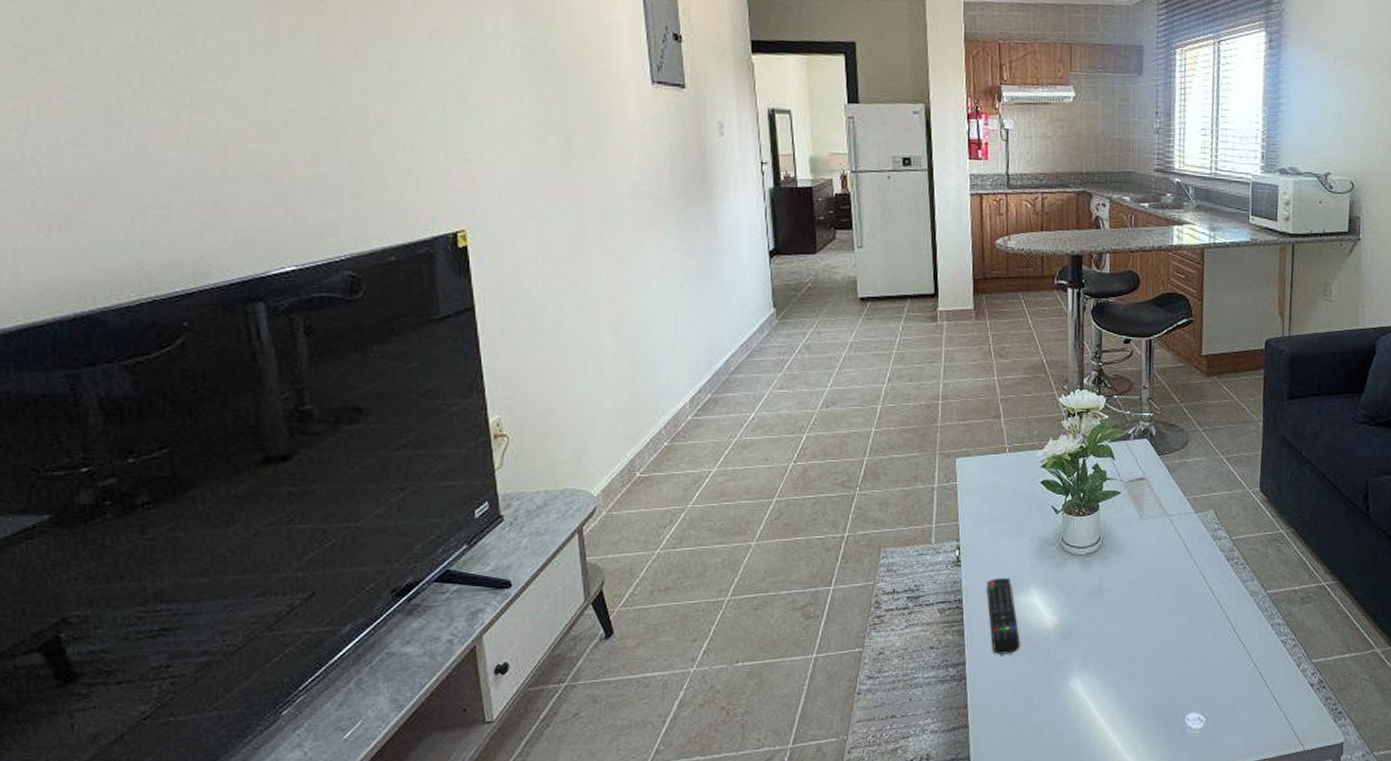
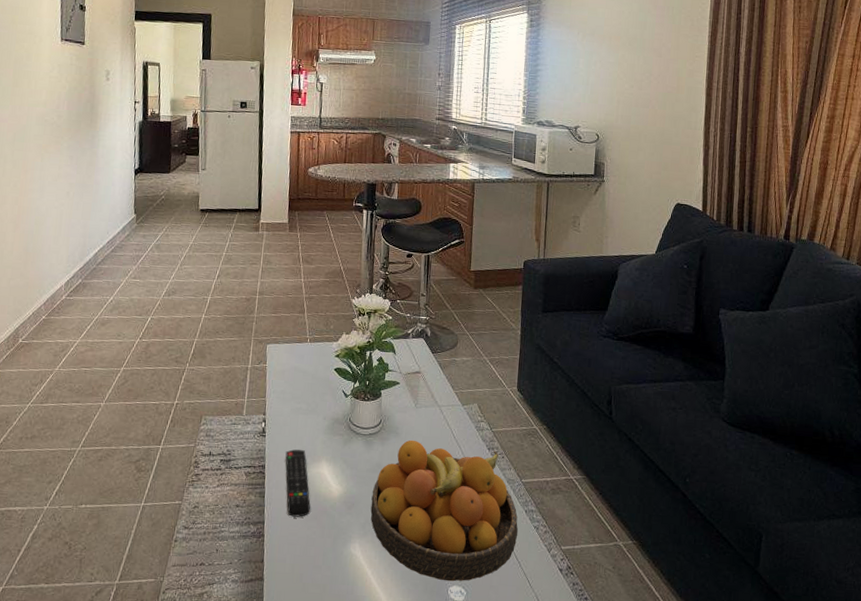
fruit bowl: none [1091,556,1263,709] -> present [370,439,518,582]

